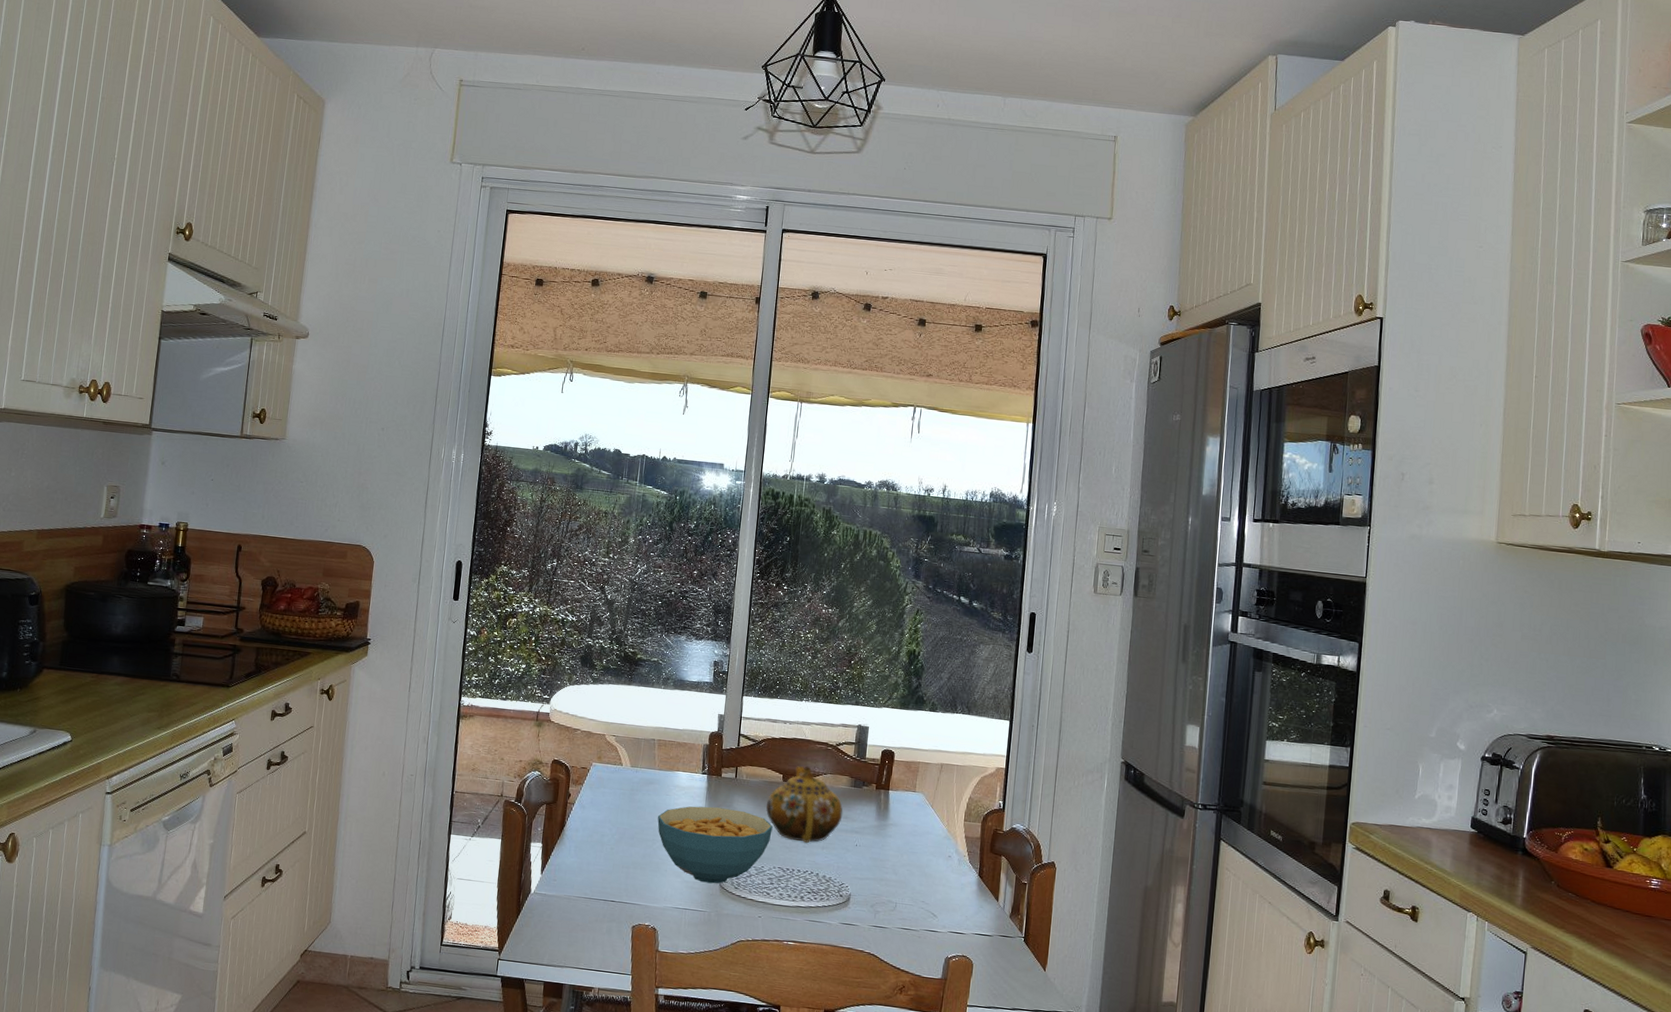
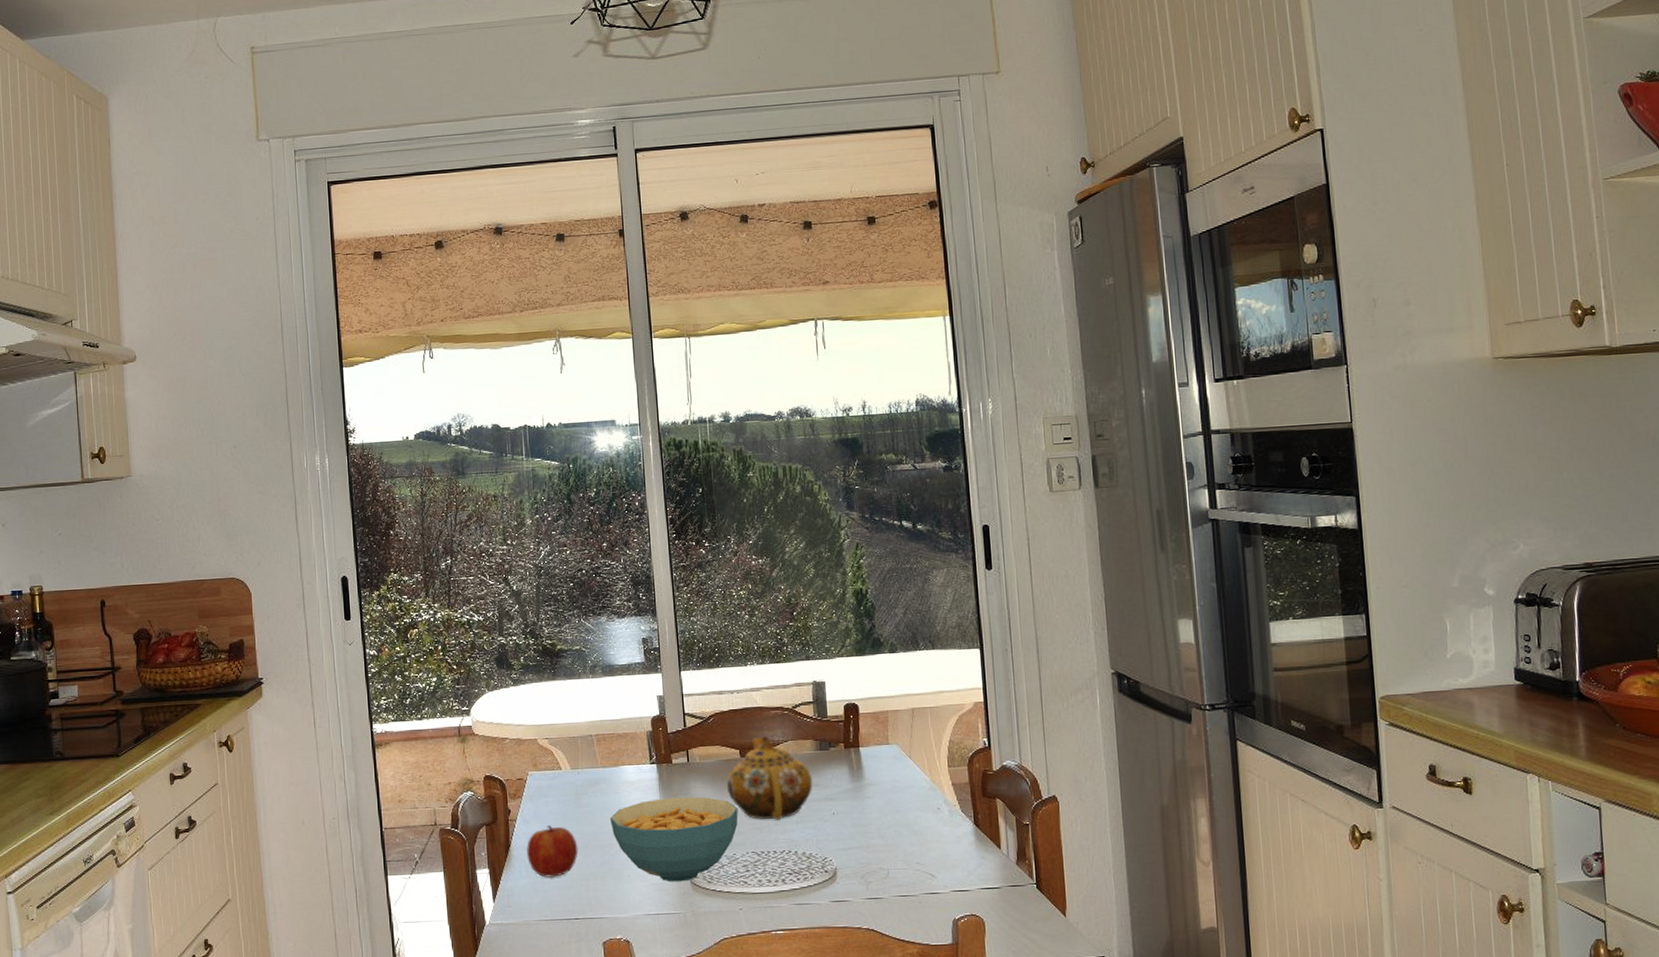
fruit: none [578,813,625,862] -> present [527,825,578,879]

